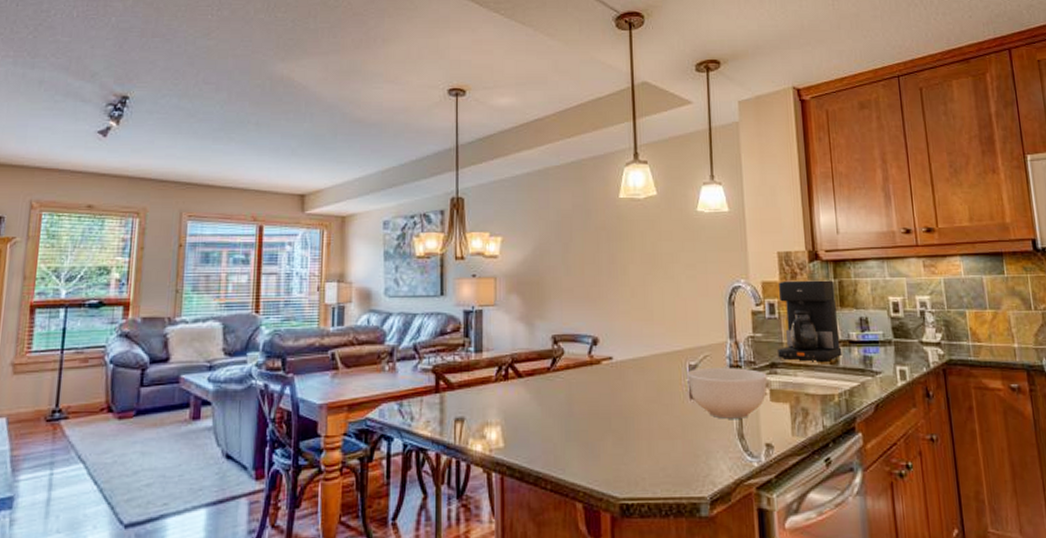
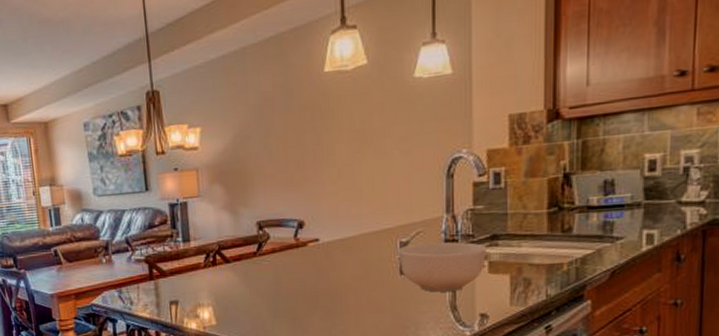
coffee maker: present [778,280,842,362] -> none [501,141,578,231]

